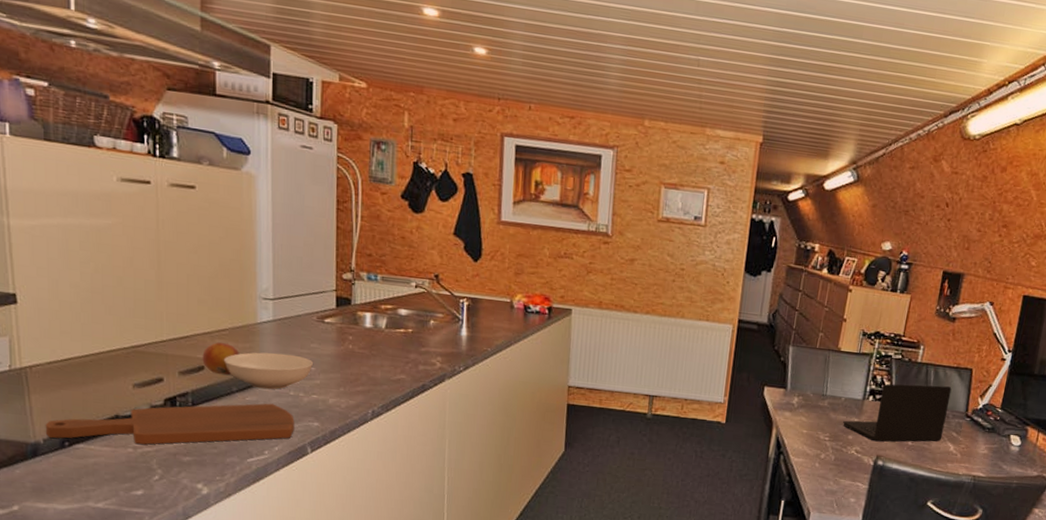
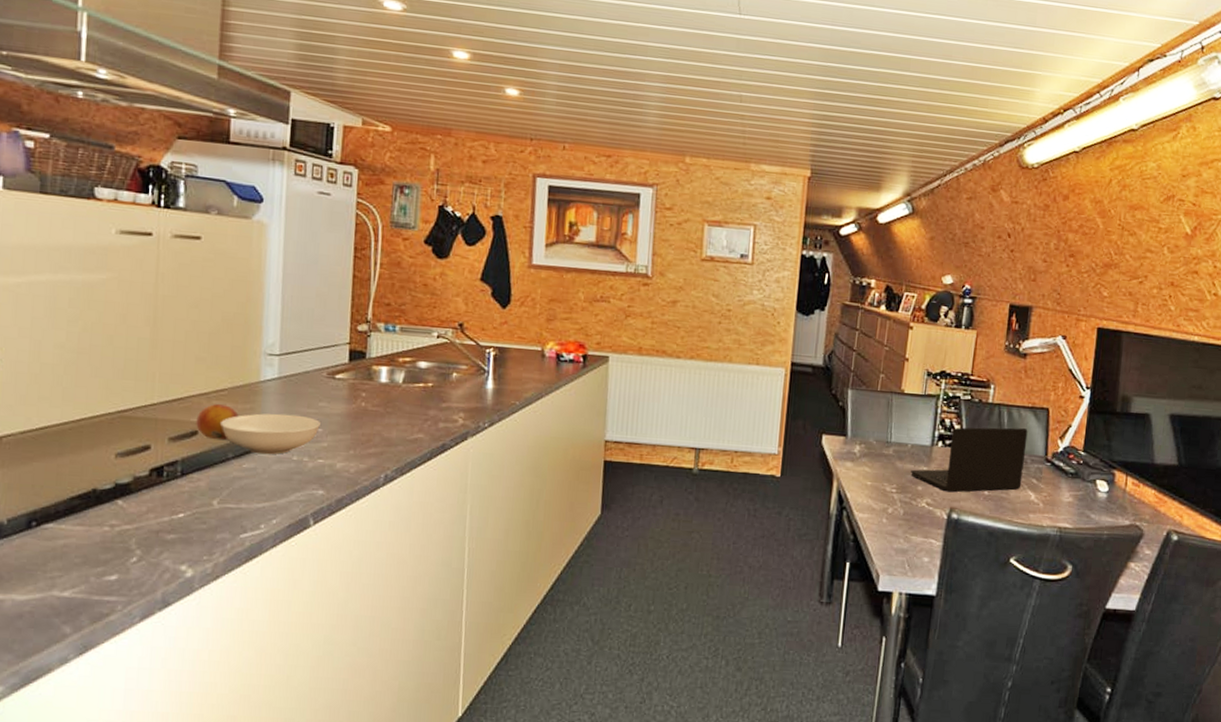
cutting board: present [45,403,295,445] -> none [10,470,297,522]

